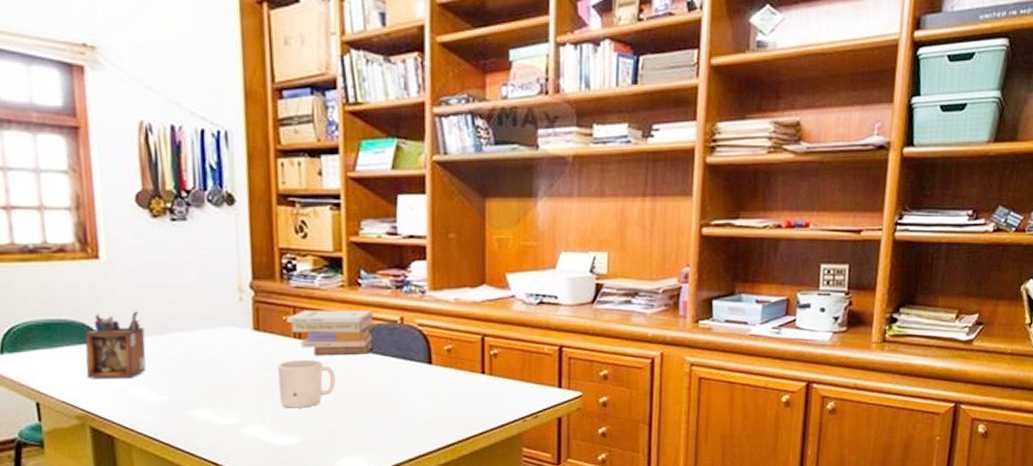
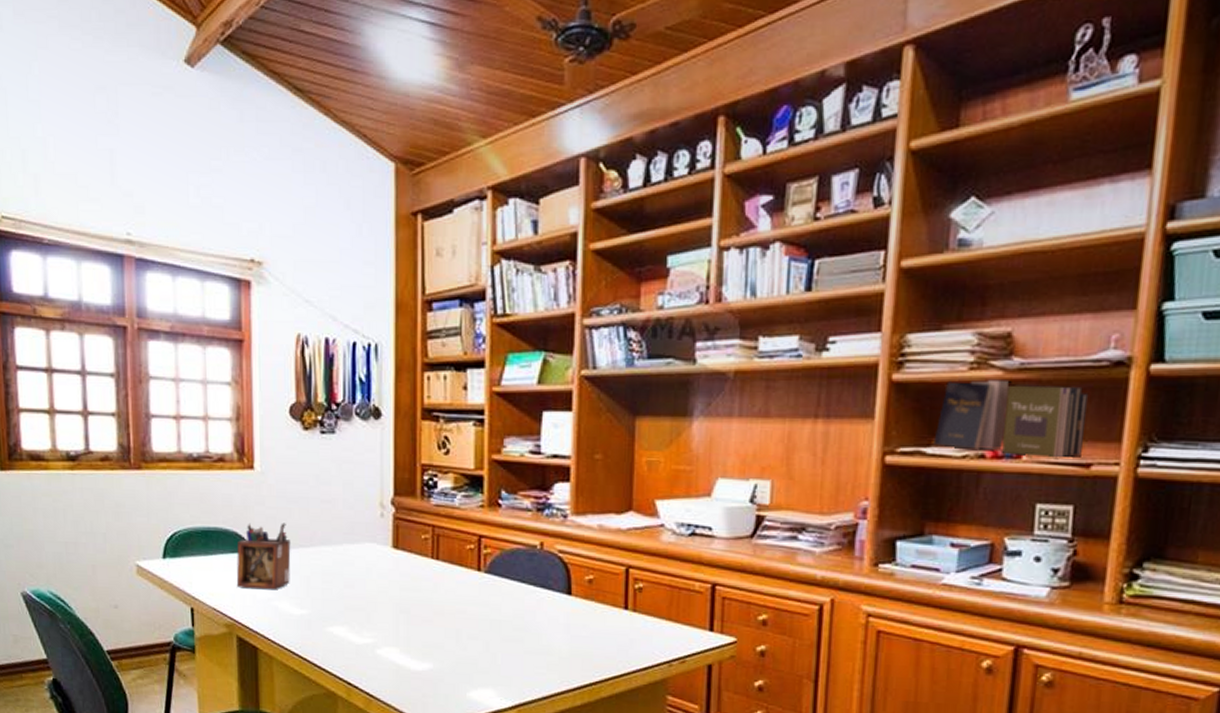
mug: present [278,359,336,408] -> none [415,581,471,633]
books: present [286,310,374,355] -> none [425,530,513,580]
books: none [740,161,798,222] -> present [933,379,1009,451]
books: none [794,165,858,226] -> present [1002,385,1088,458]

